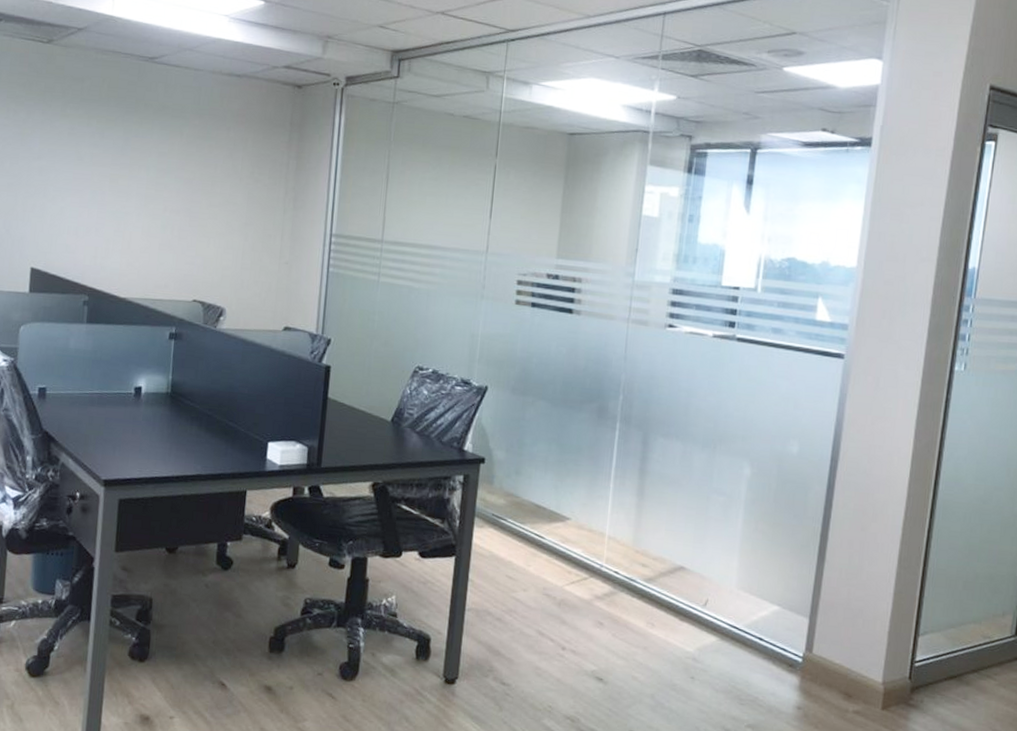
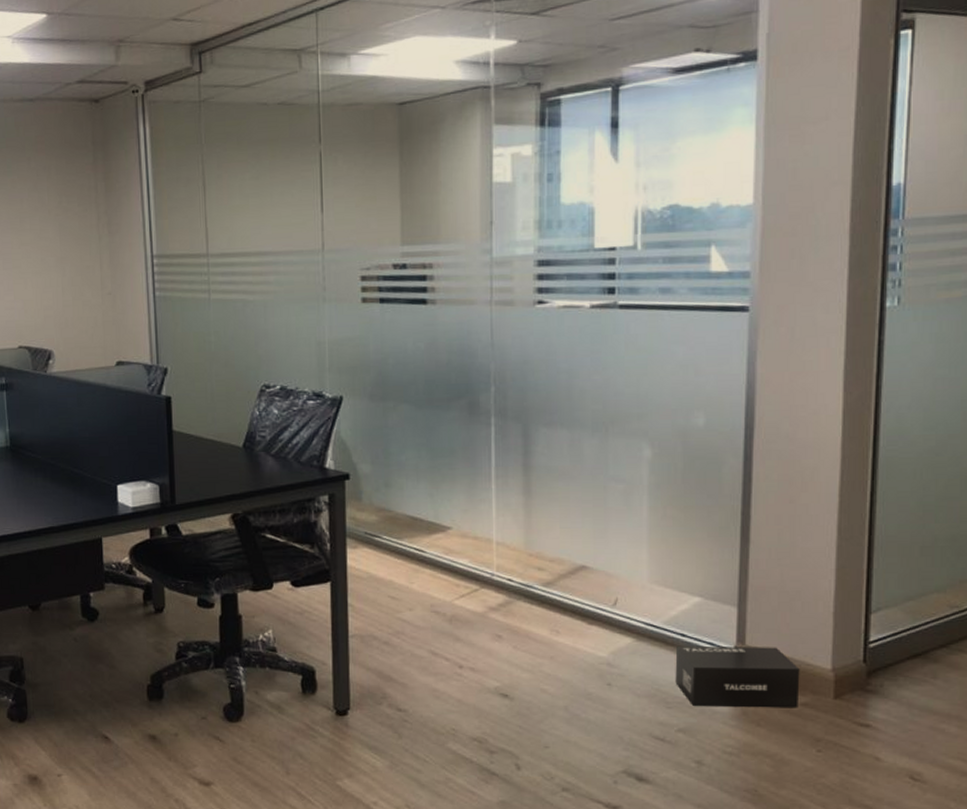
box: none [750,649,856,715] -> present [675,647,800,708]

